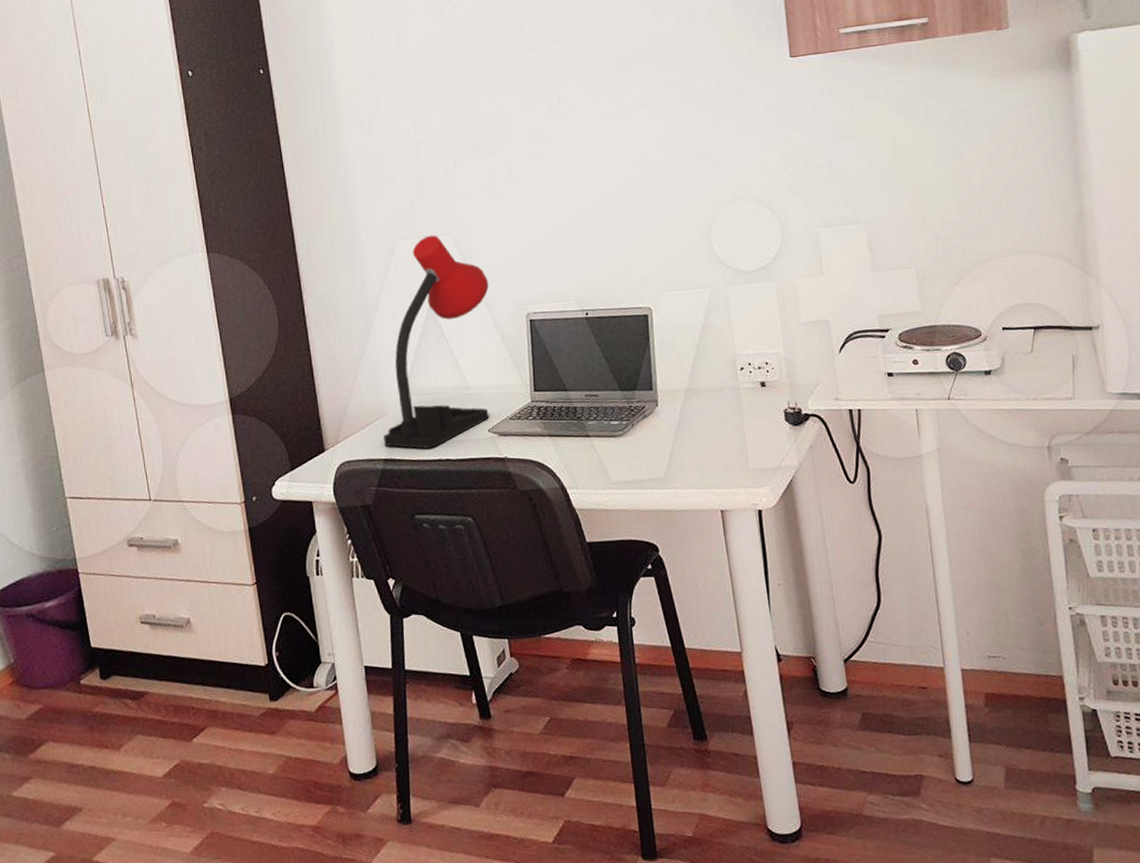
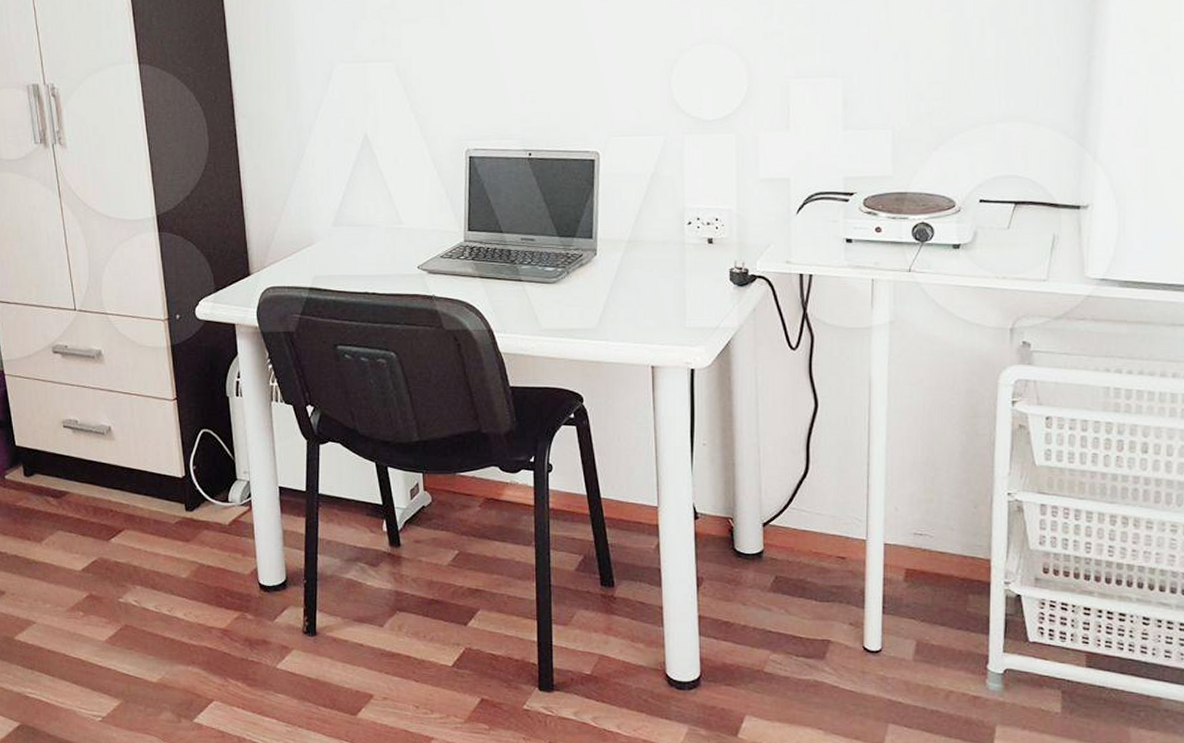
desk lamp: present [384,235,489,449] -> none [310,60,429,280]

